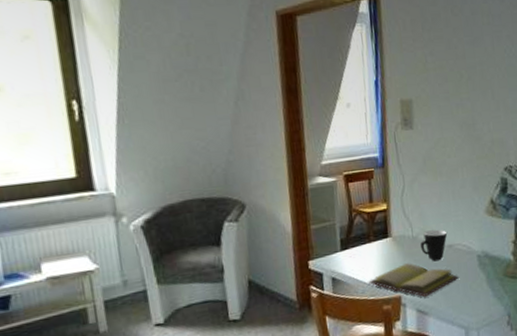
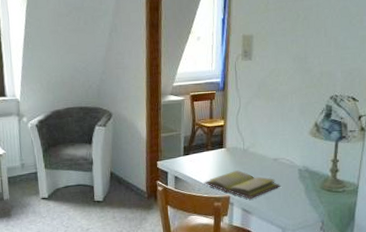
mug: present [421,229,448,262] -> none [250,145,274,171]

